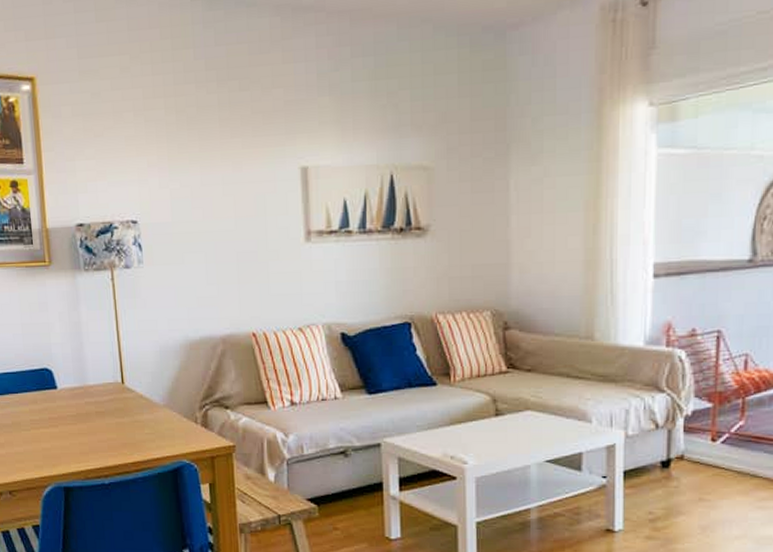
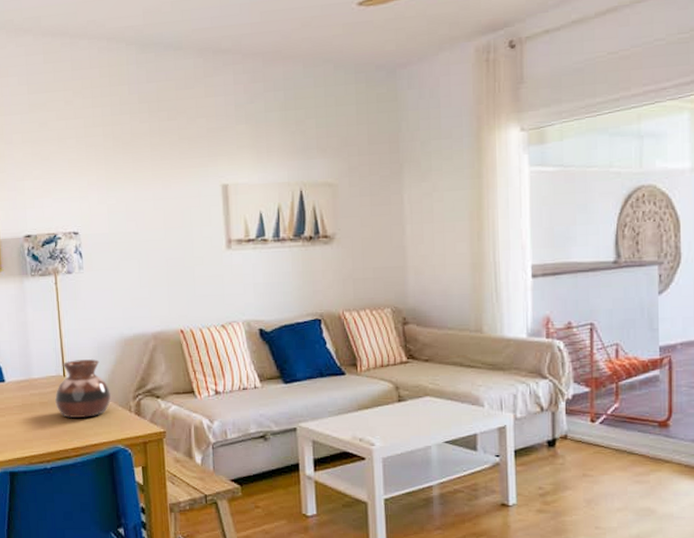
vase: none [113,364,175,429] -> present [55,358,112,418]

